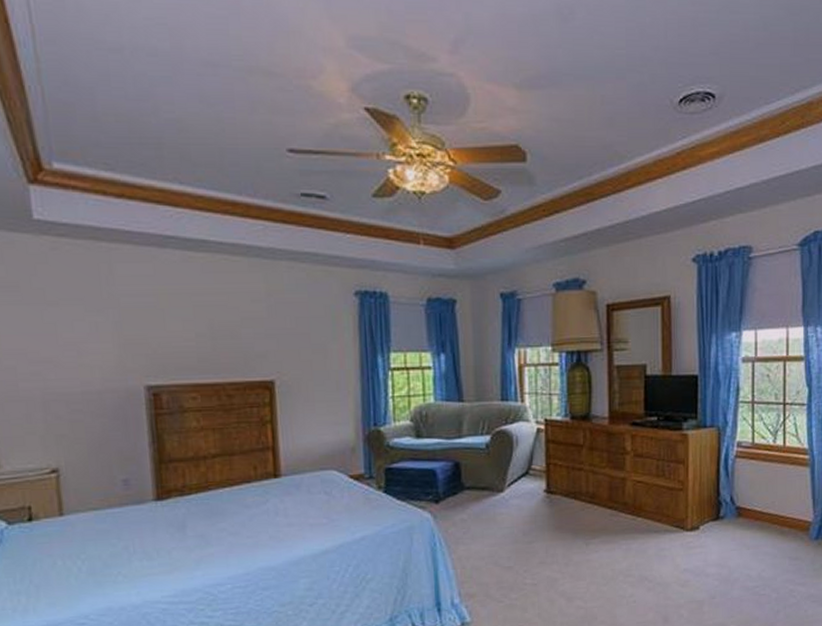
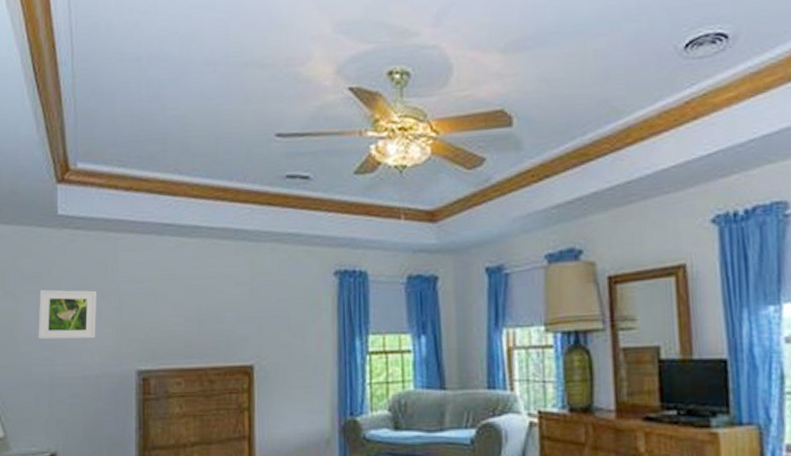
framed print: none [18,301,94,354] -> present [38,289,97,340]

